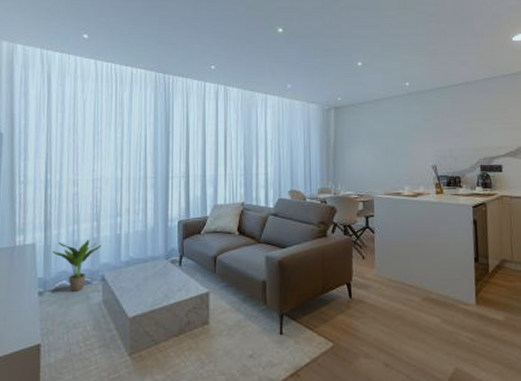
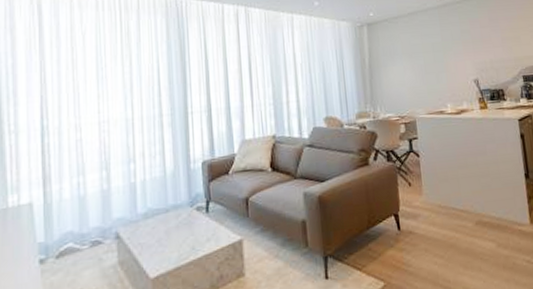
potted plant: present [52,239,101,291] -> none [53,192,113,255]

